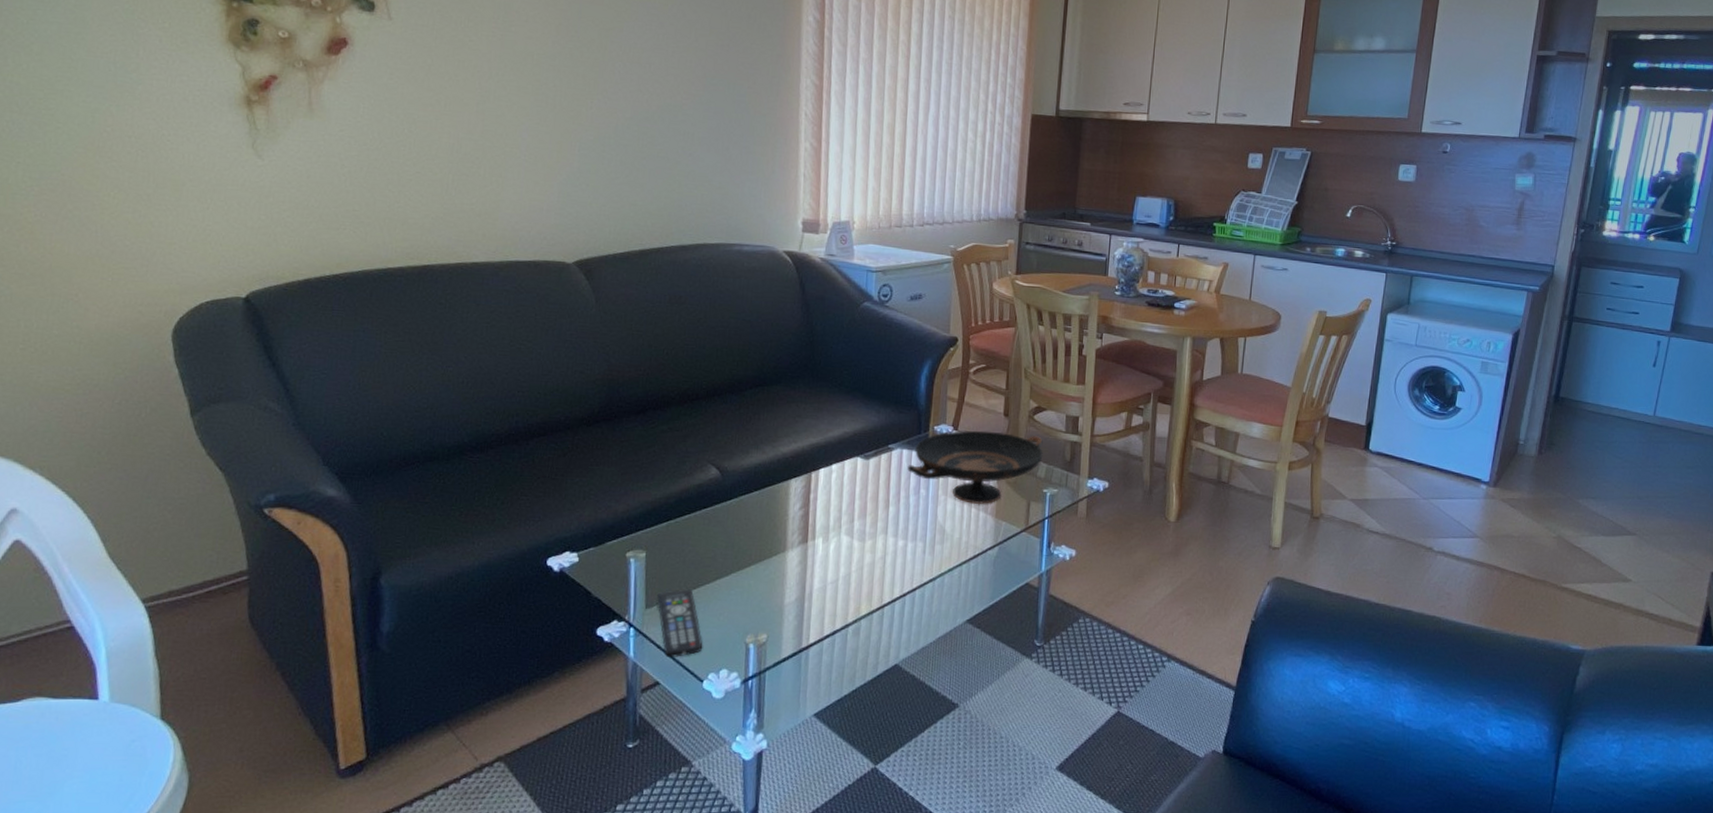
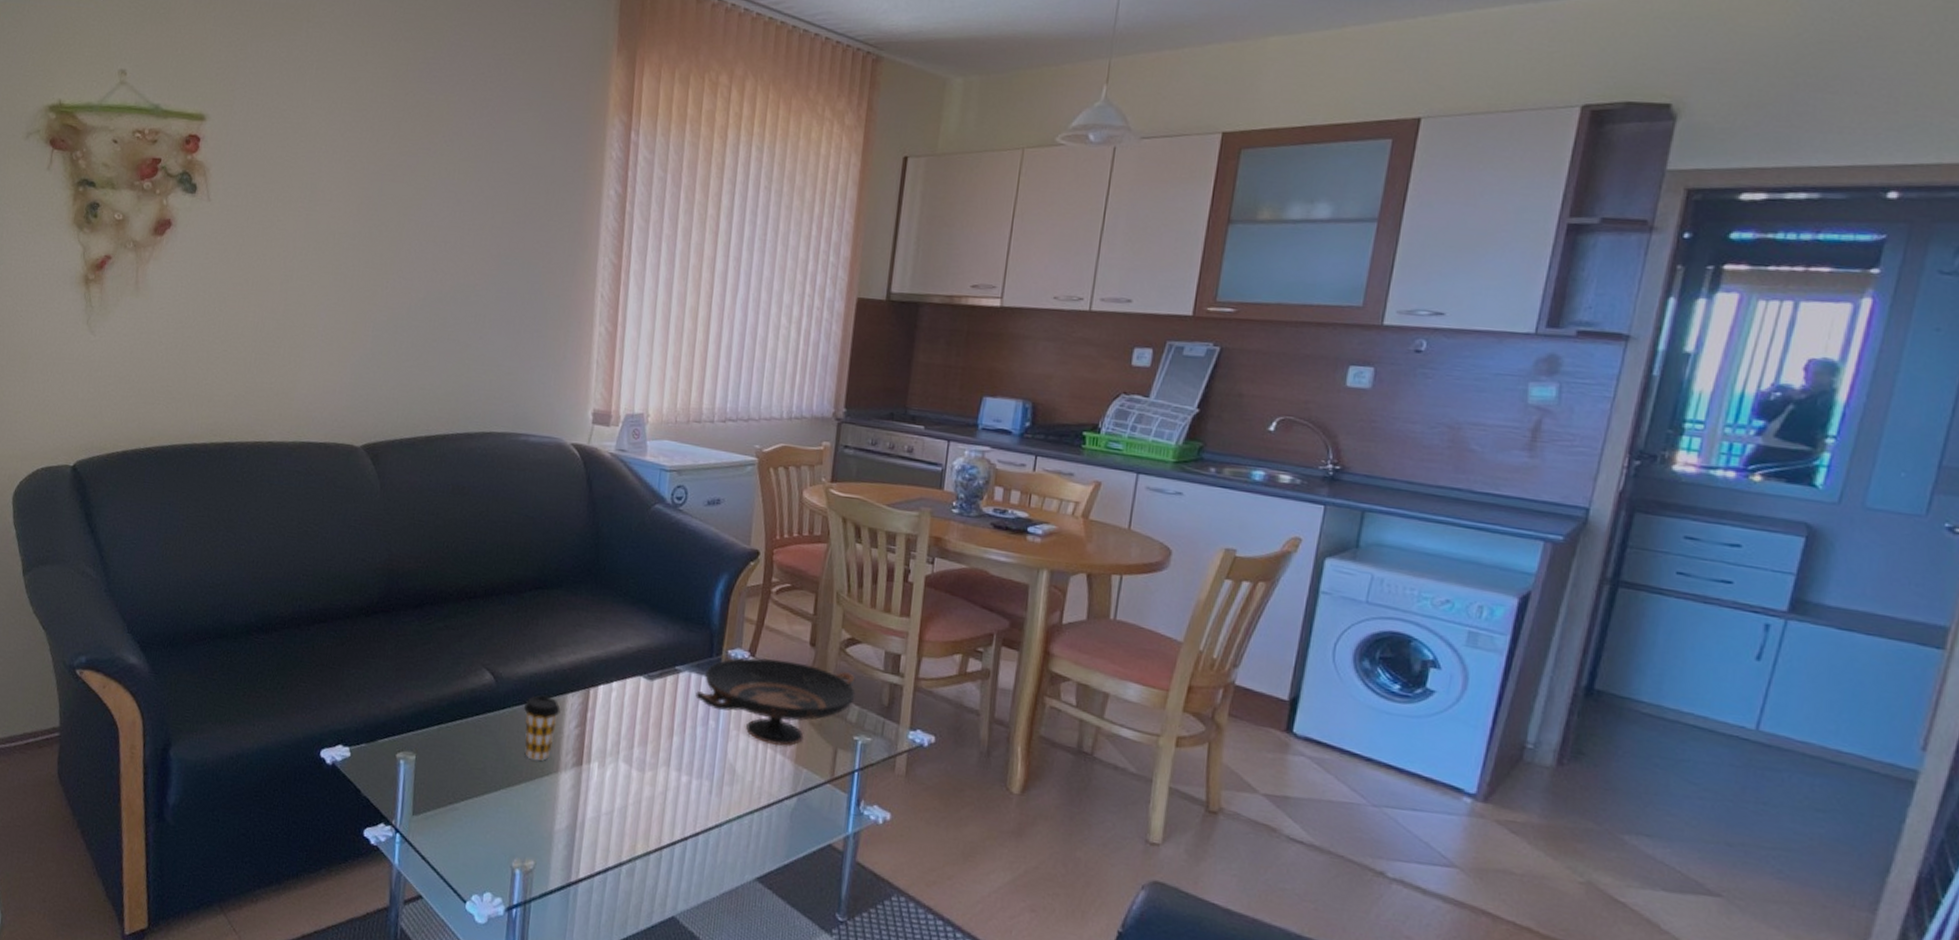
remote control: present [657,589,703,657] -> none [424,799,468,872]
coffee cup: none [749,484,785,544] -> present [523,695,561,761]

